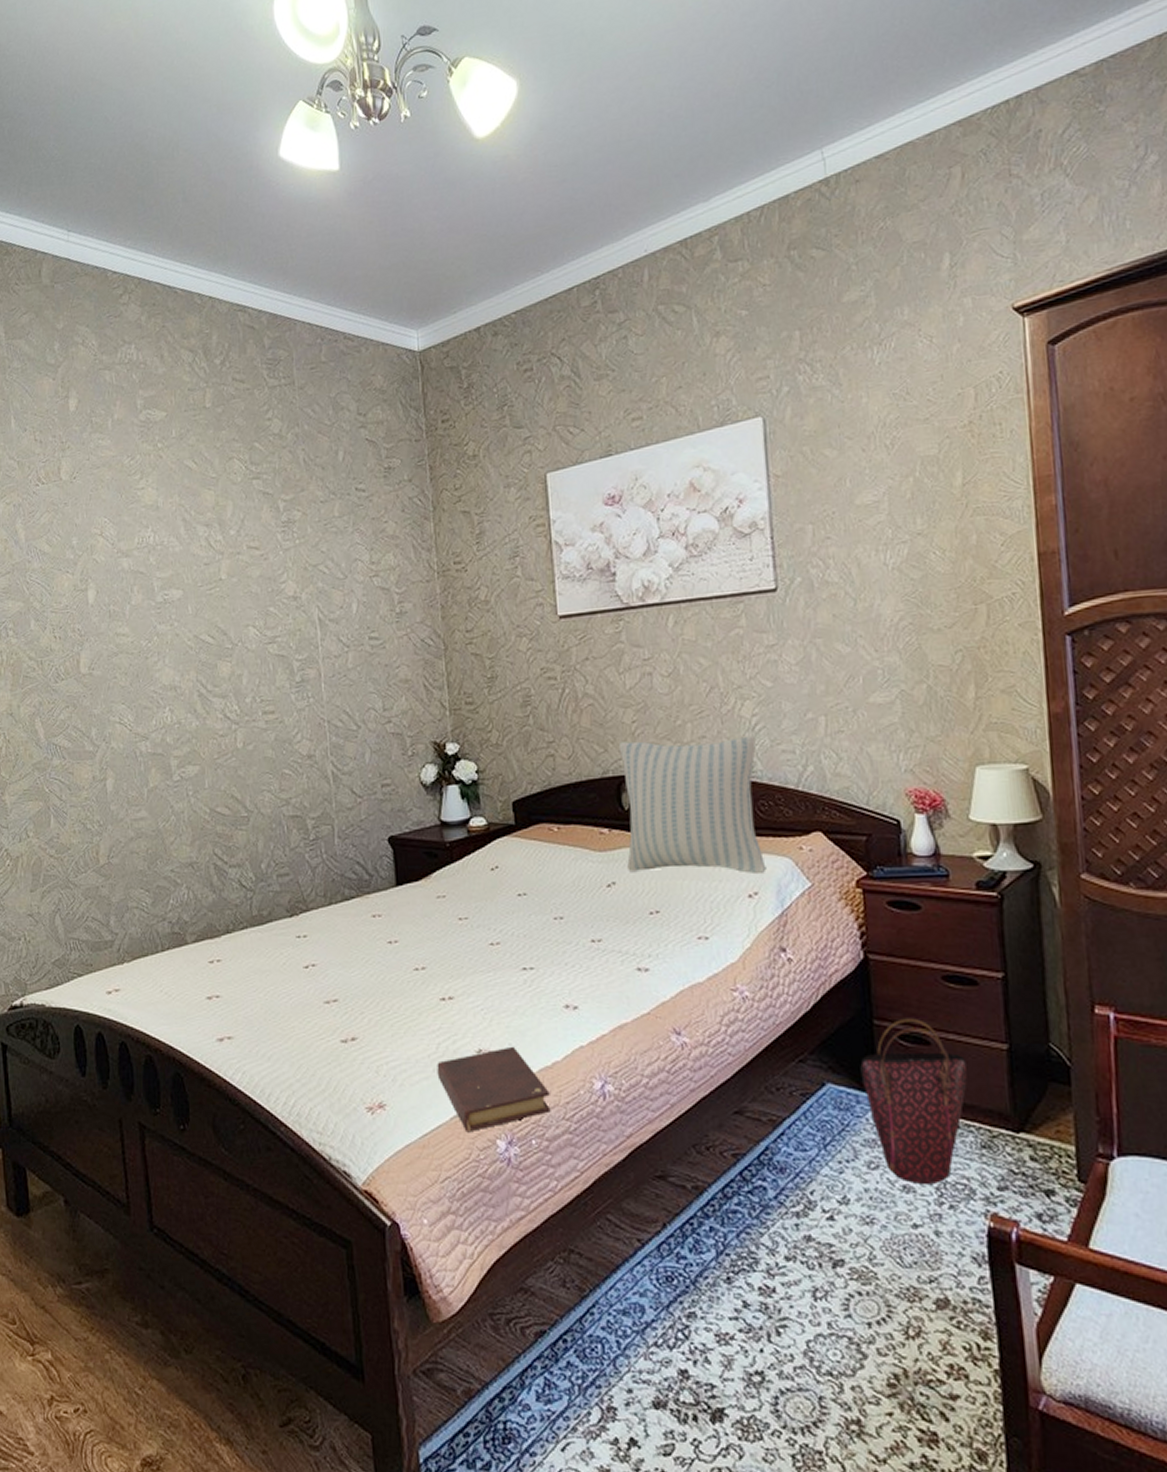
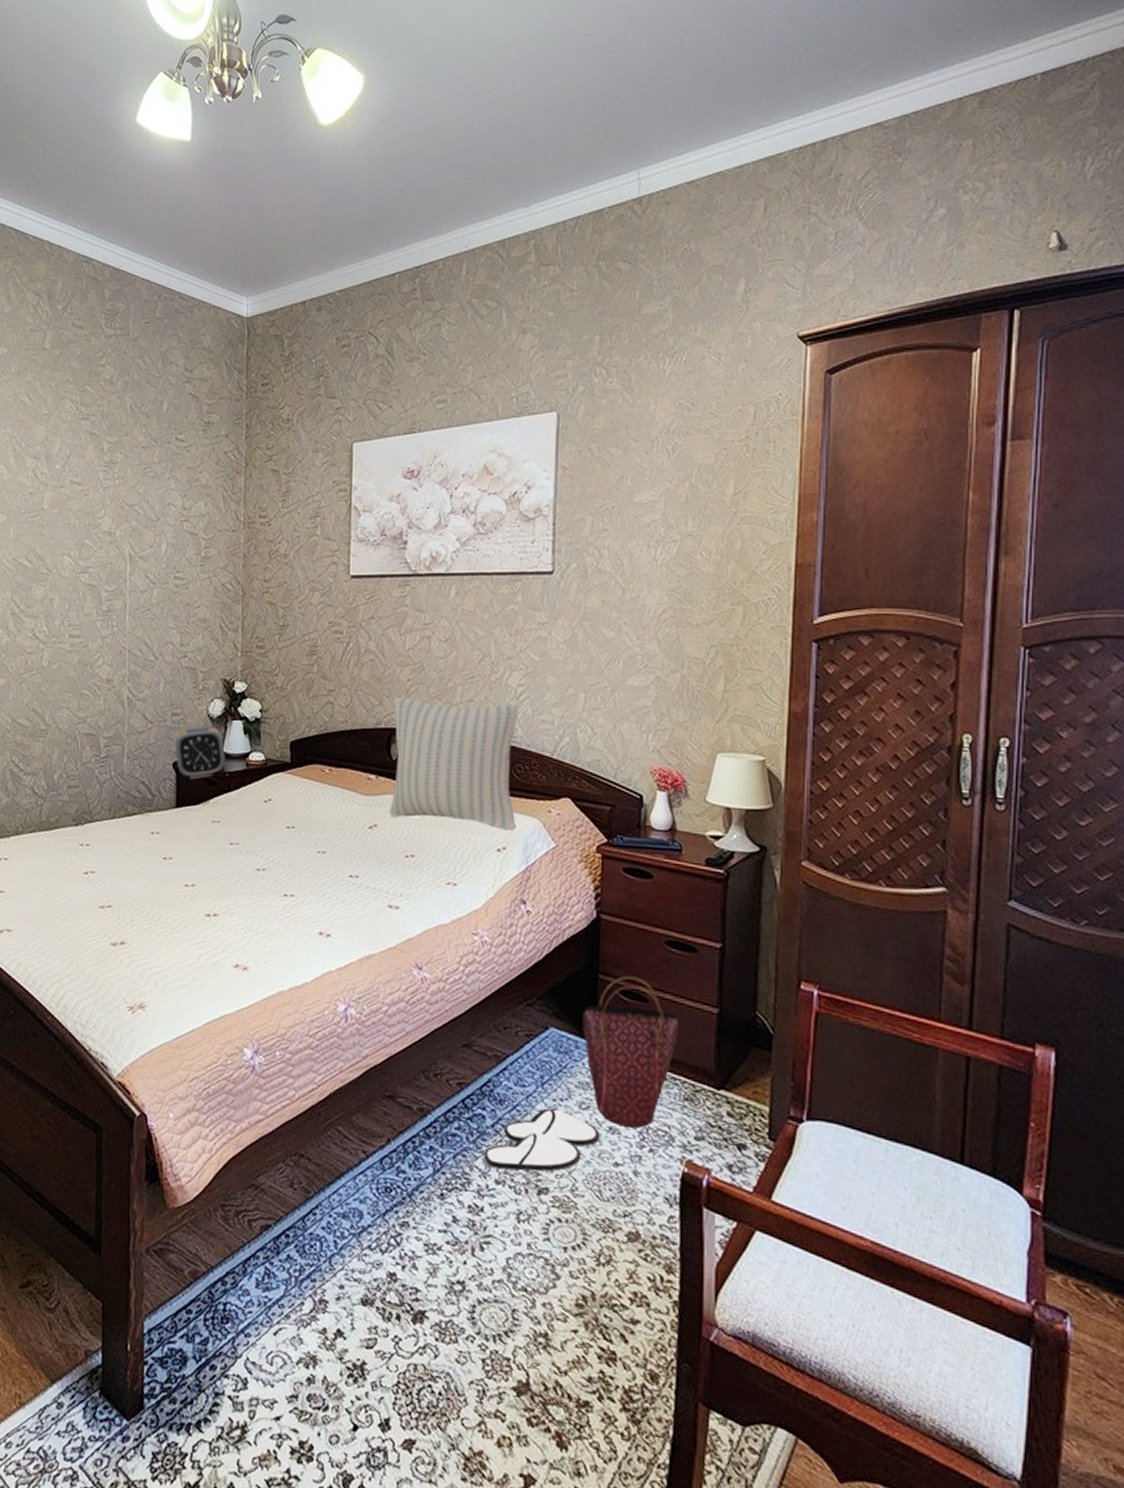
alarm clock: none [388,793,444,854] -> present [175,725,225,780]
book: present [437,1046,551,1133] -> none [196,964,297,1039]
slippers: none [769,1172,895,1244] -> present [484,1108,600,1172]

